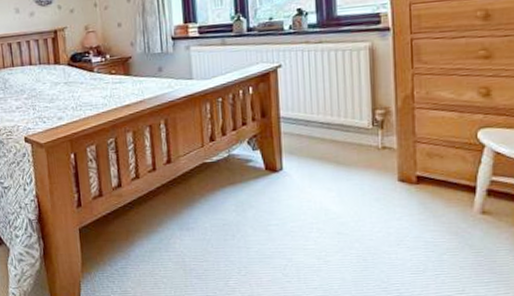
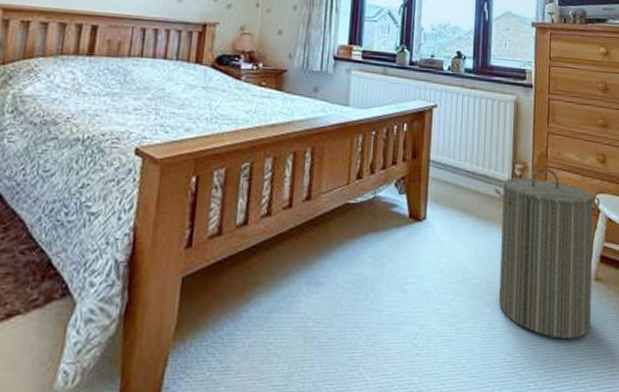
laundry hamper: none [353,110,486,268] -> present [494,169,601,339]

